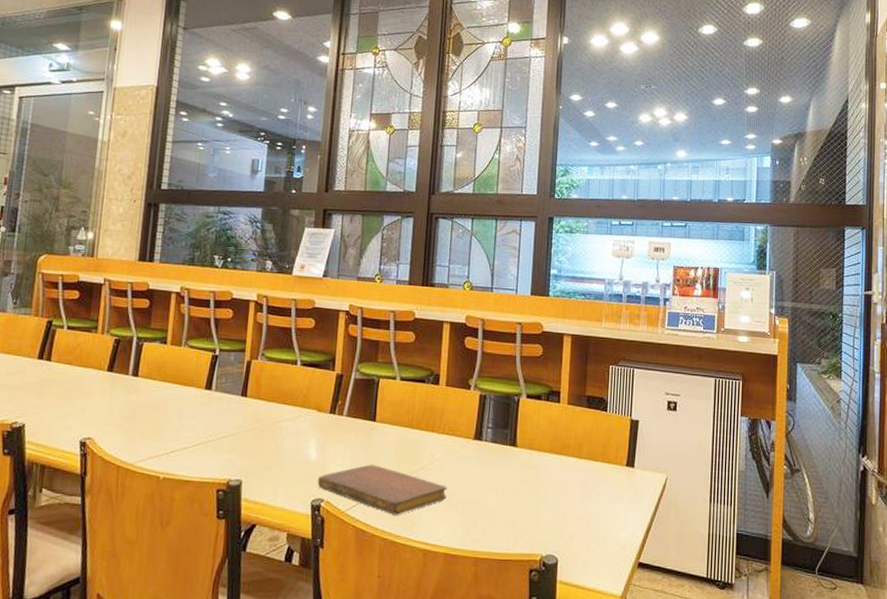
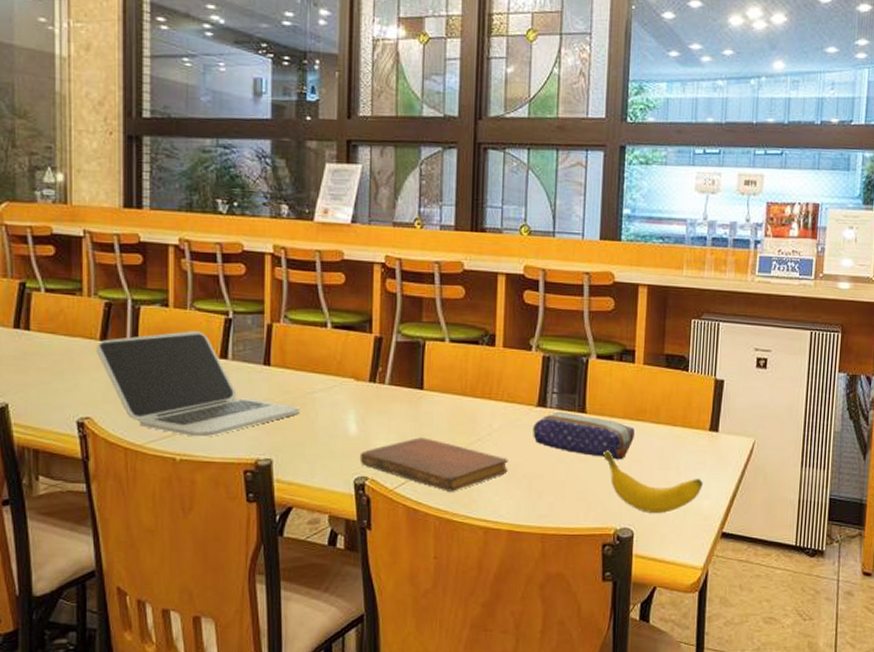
laptop: none [102,365,268,459] -> present [95,331,299,437]
pencil case: none [469,445,560,491] -> present [533,412,635,460]
banana: none [531,482,621,543] -> present [603,451,703,514]

